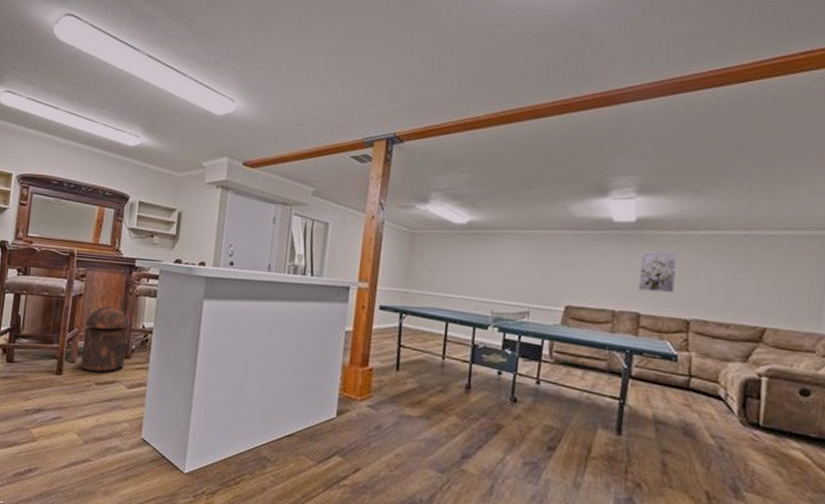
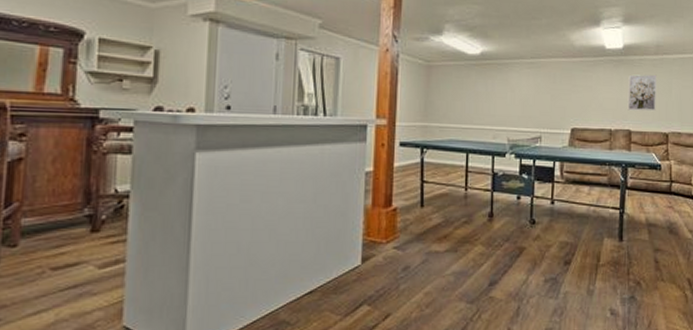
trash can: present [80,306,128,373] -> none [26,170,95,255]

